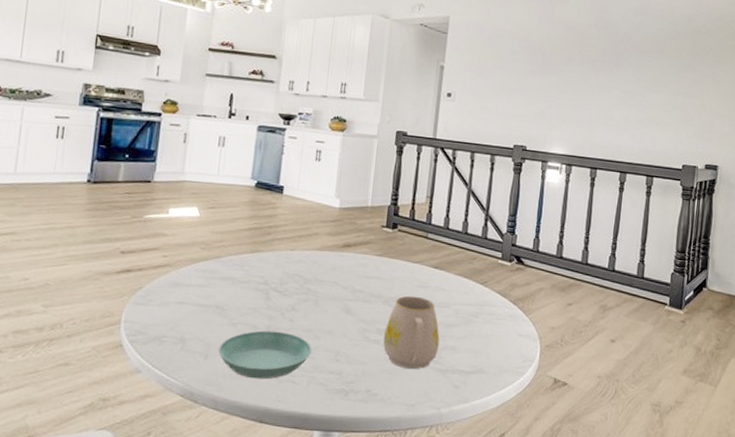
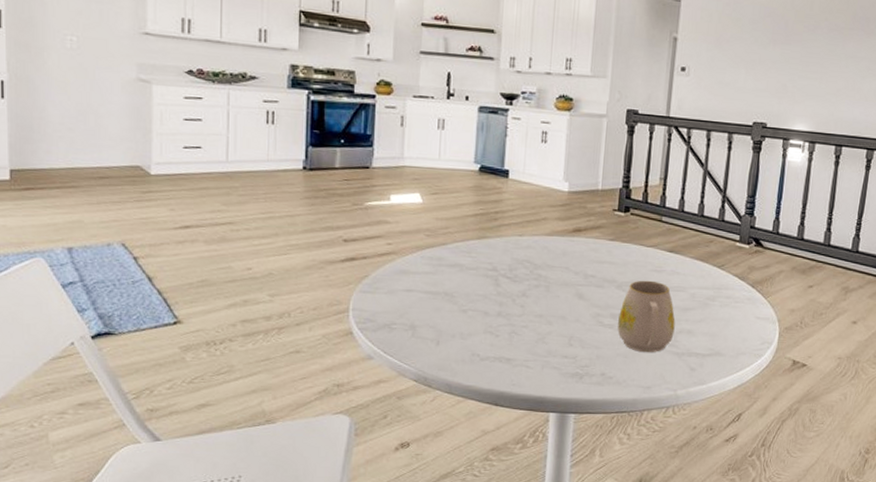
saucer: present [218,330,312,380] -> none [449,316,545,364]

